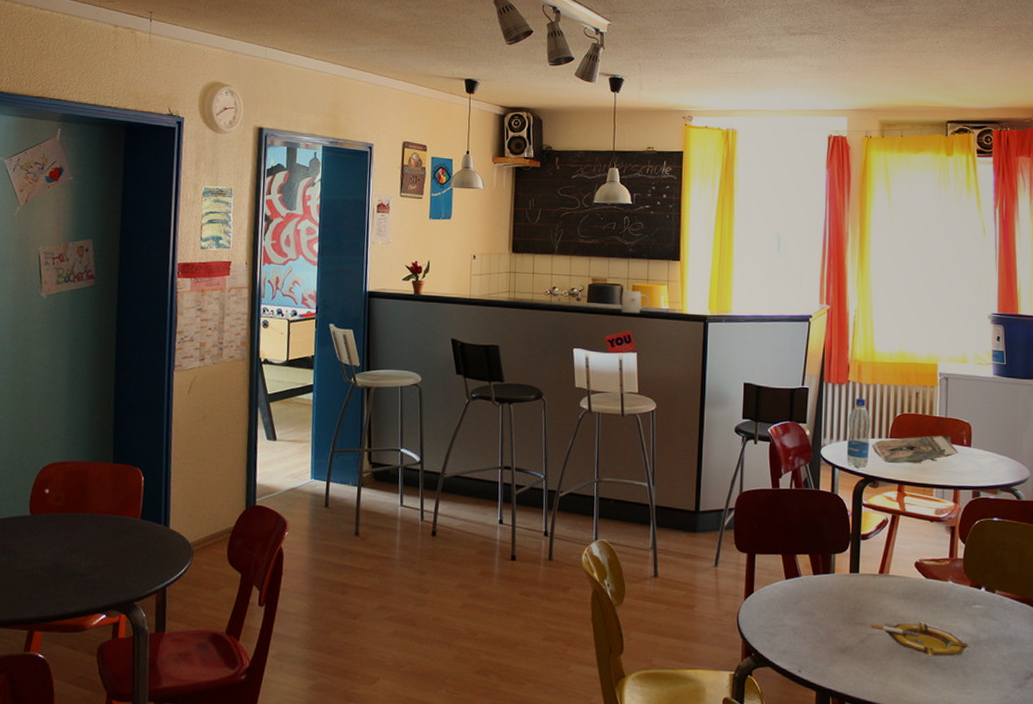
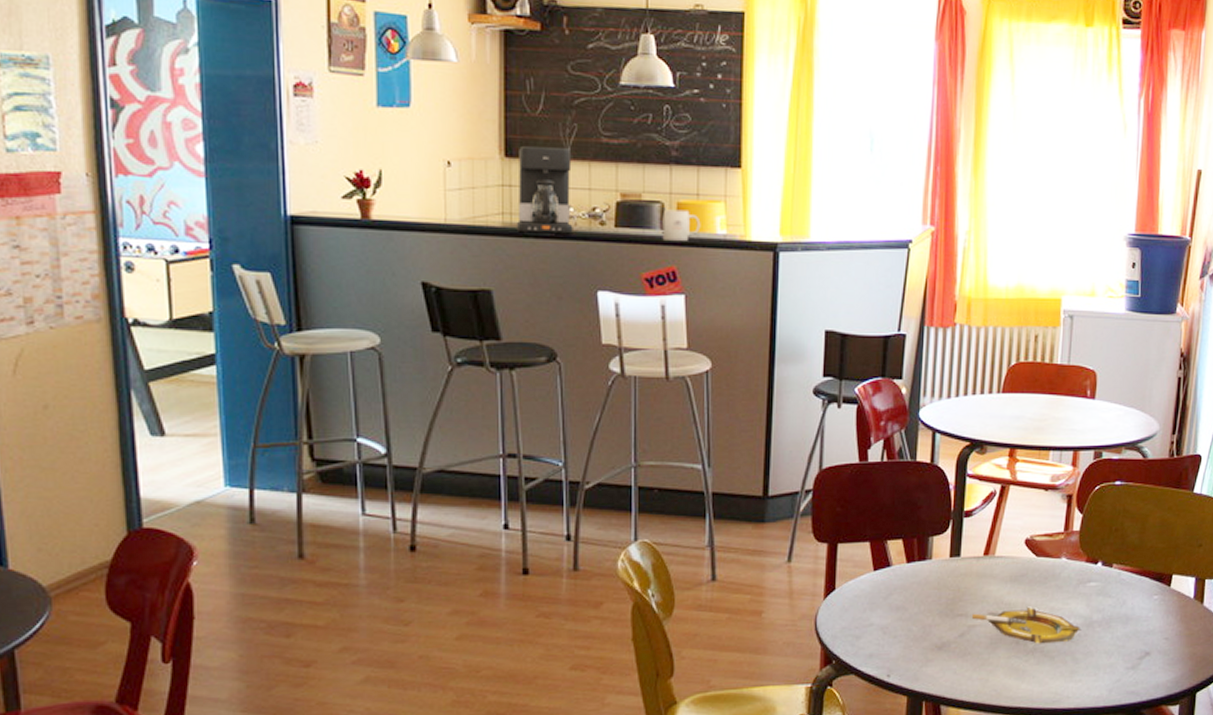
coffee maker: none [517,244,559,308] -> present [516,145,573,236]
bottle: present [846,398,870,468] -> none [949,345,980,431]
magazine: present [871,435,958,464] -> none [980,386,1081,423]

